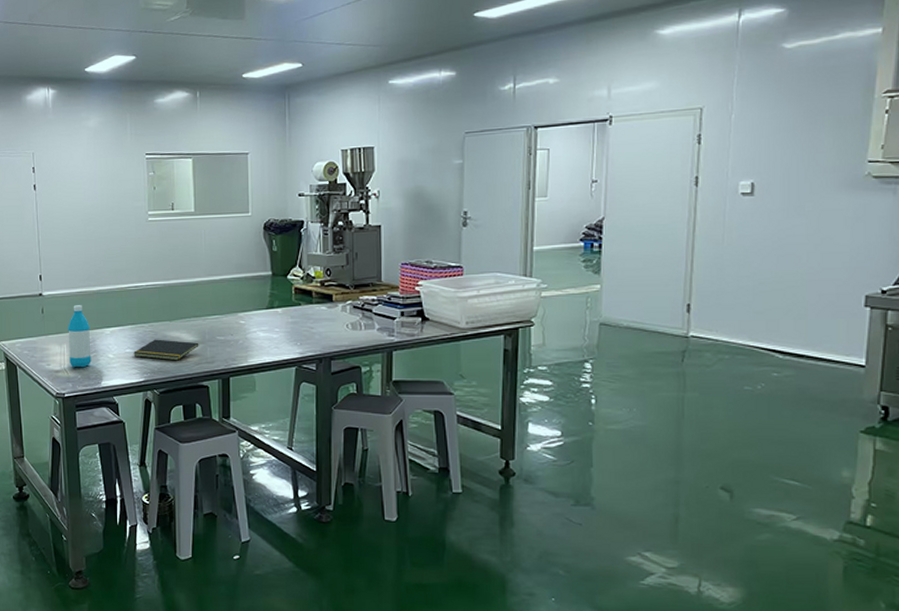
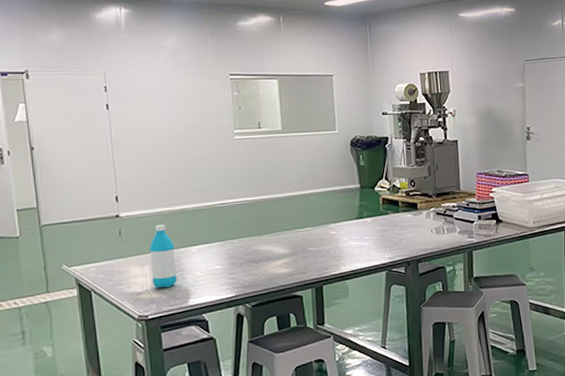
notepad: present [133,339,199,361] -> none [223,253,291,274]

